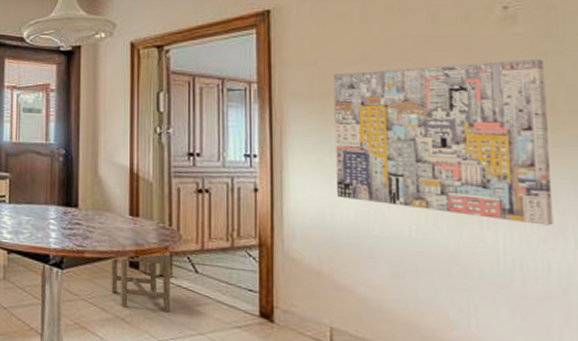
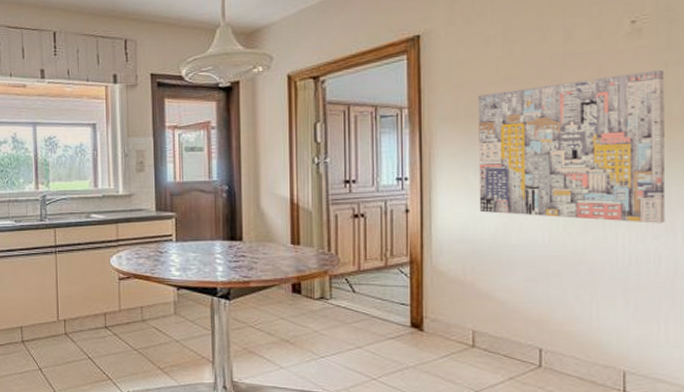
stool: present [111,250,171,312] -> none [275,274,332,331]

